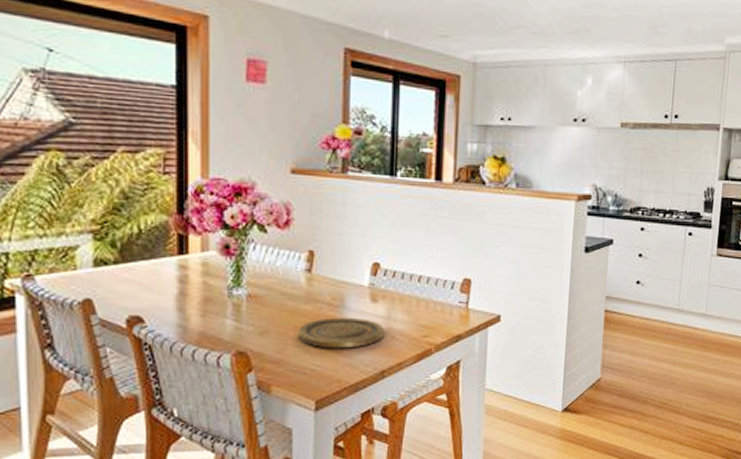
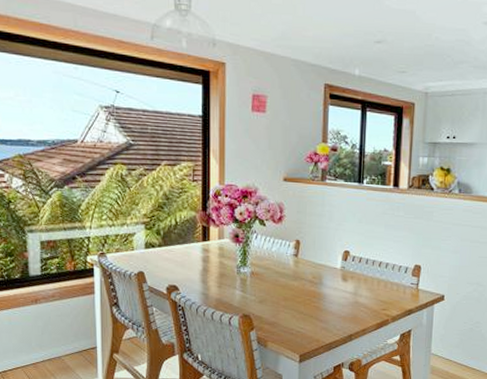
plate: present [297,317,385,349] -> none [287,292,353,316]

